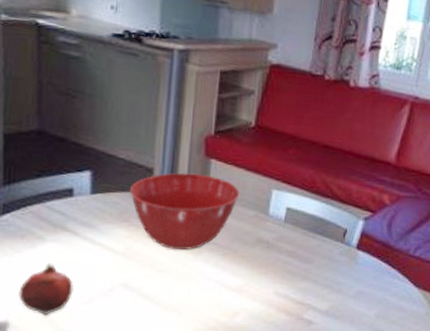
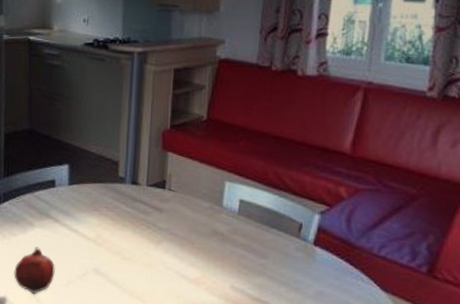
mixing bowl: present [129,173,240,250] -> none [99,165,195,239]

